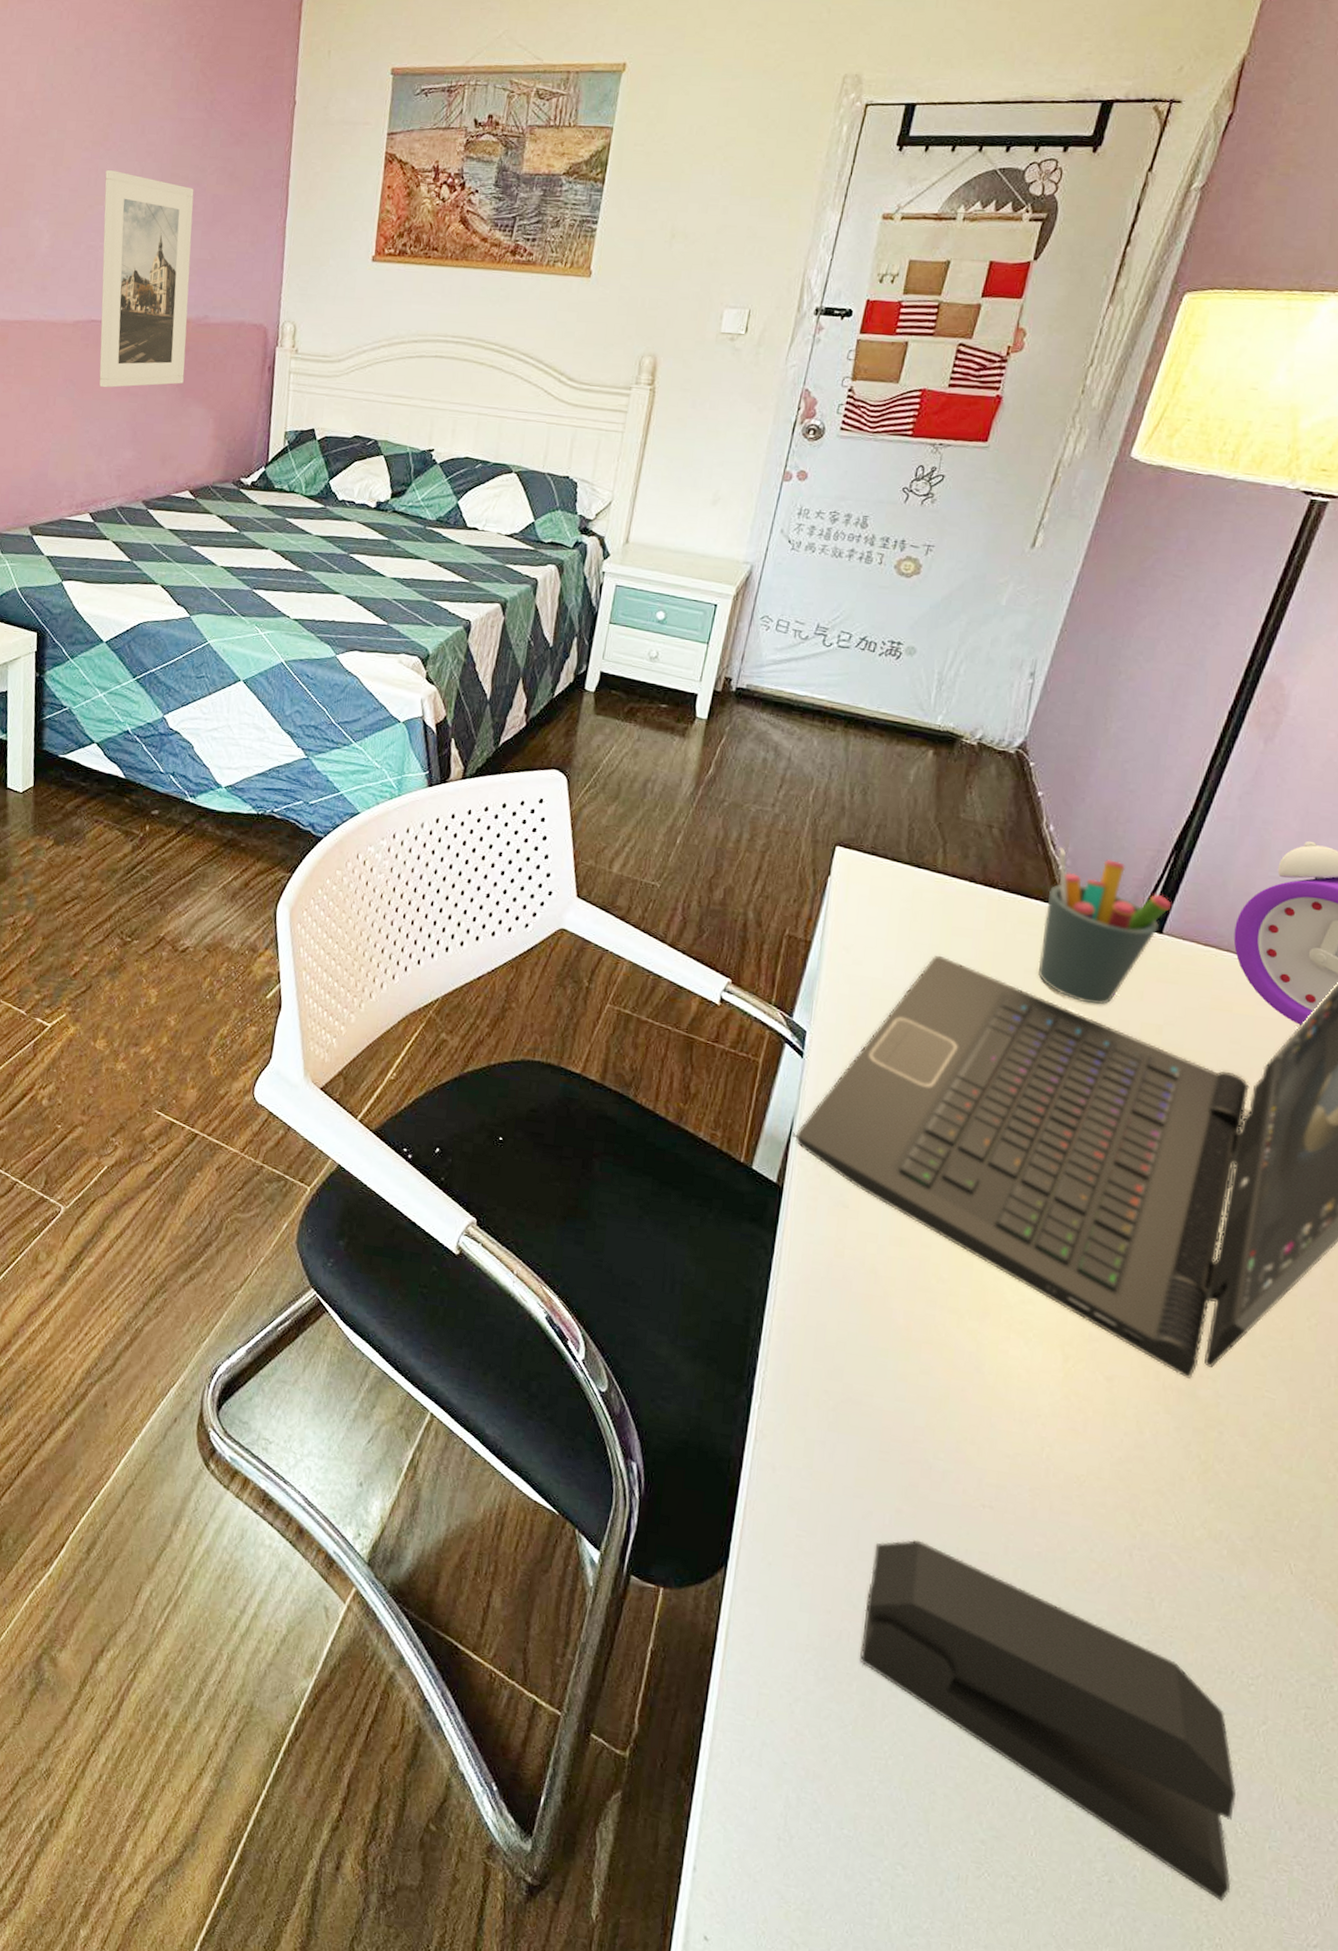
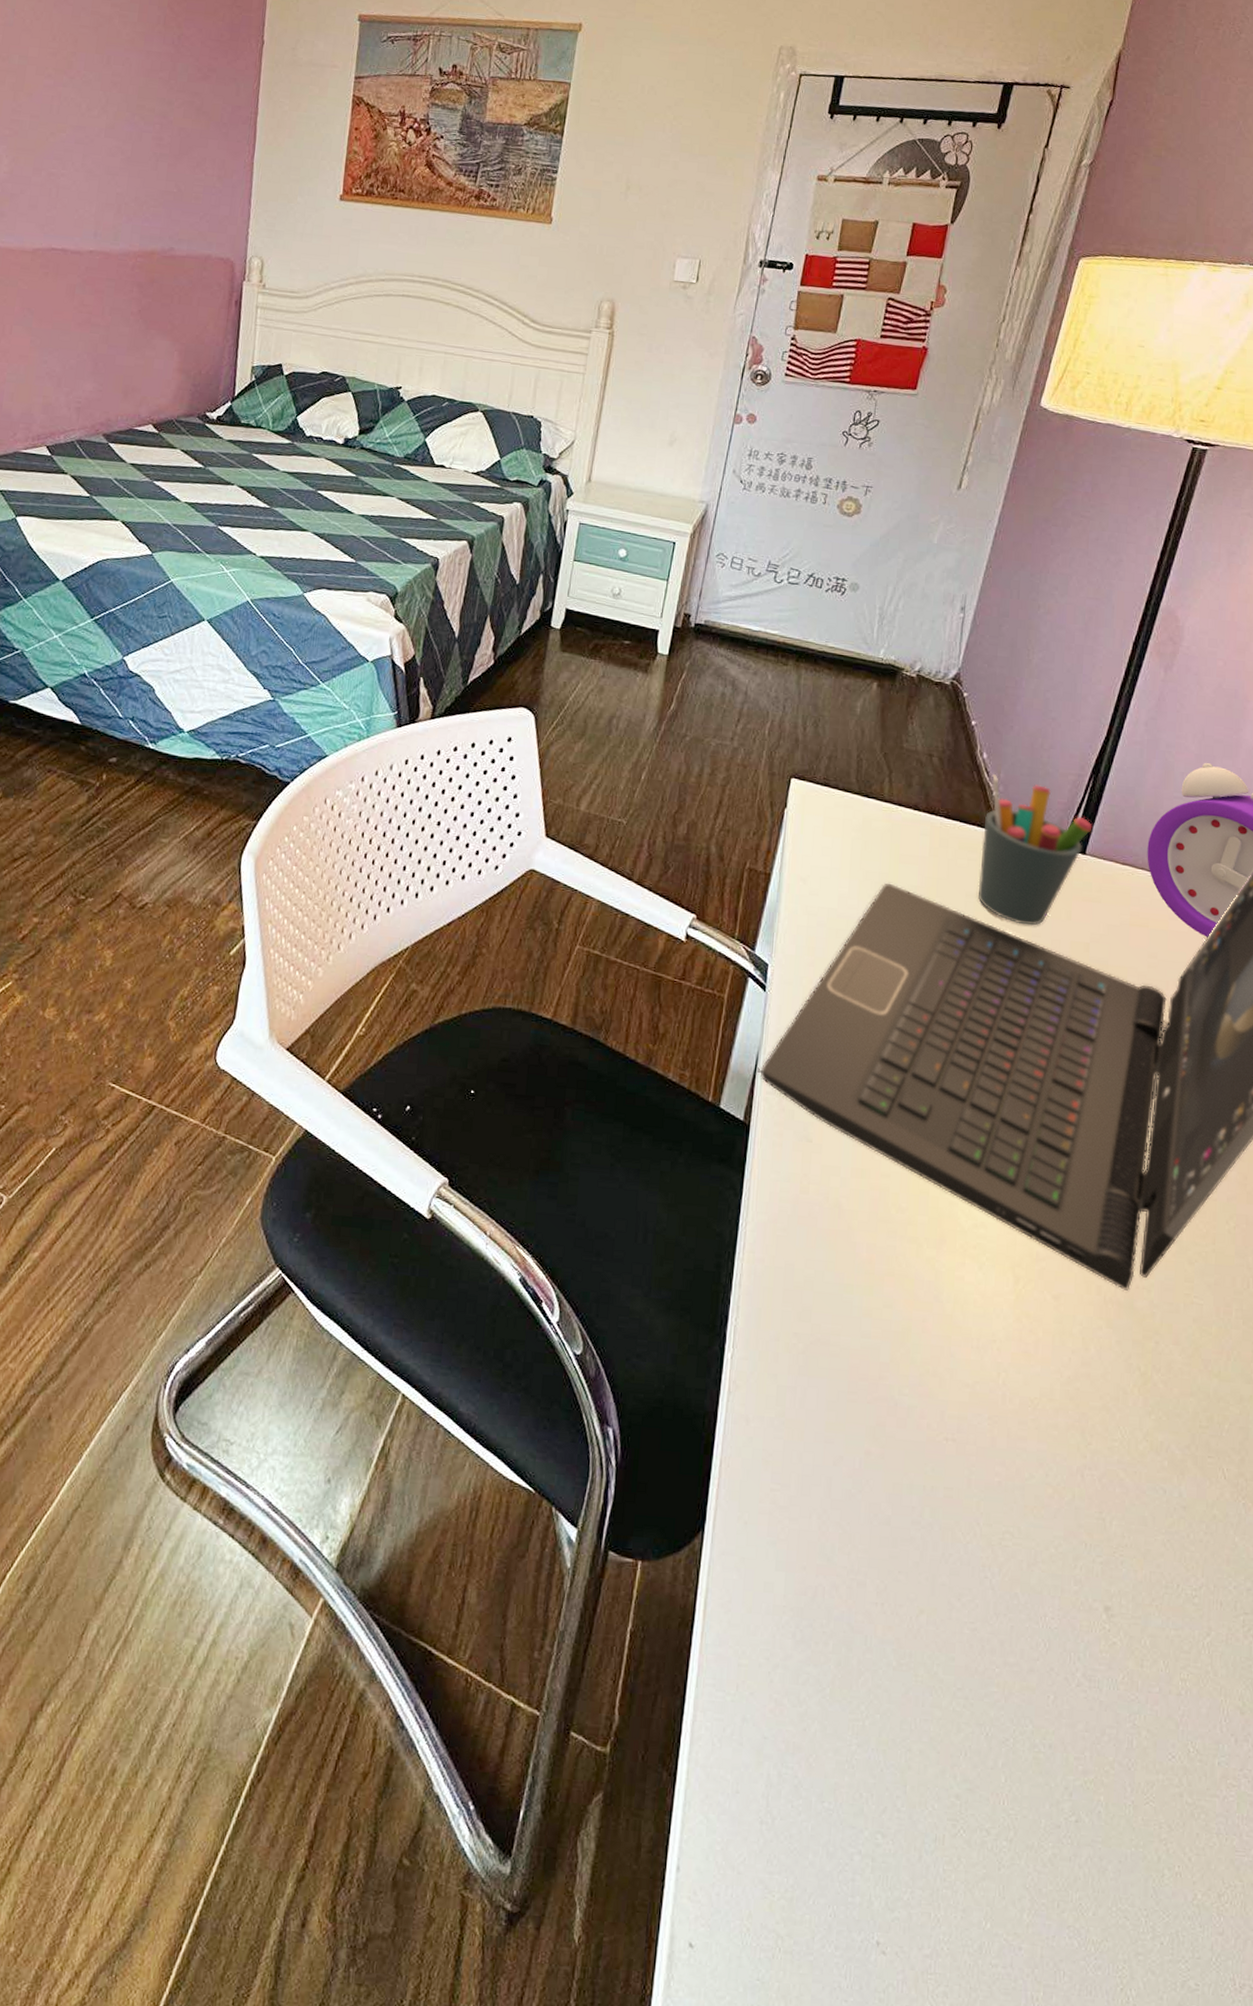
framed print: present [99,170,194,388] -> none [59,98,161,318]
stapler: present [860,1539,1237,1902] -> none [835,1481,1187,1827]

